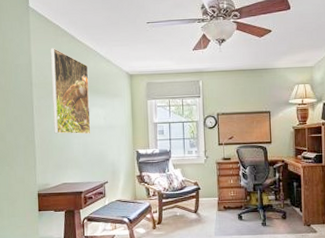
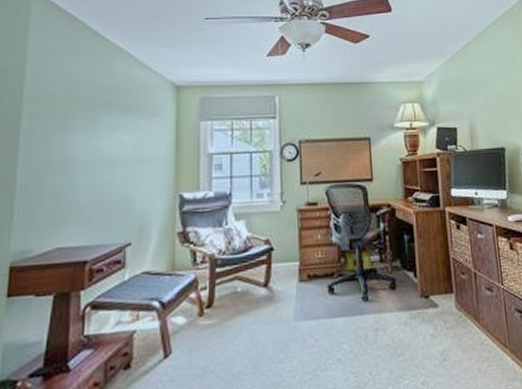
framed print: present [51,48,91,135] -> none [50,46,115,171]

